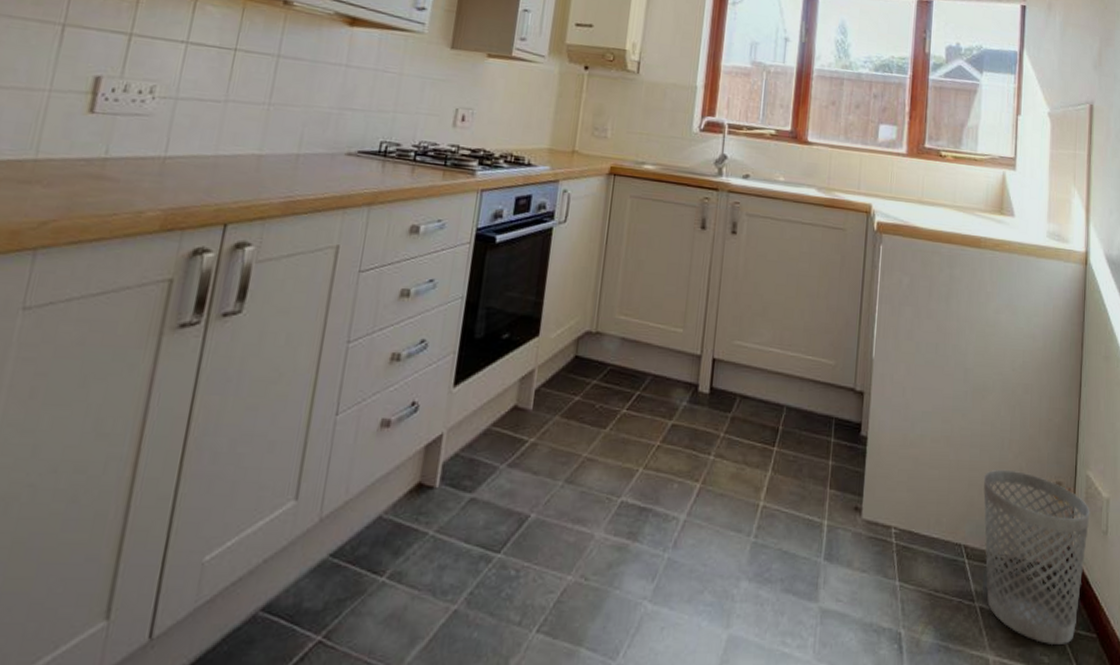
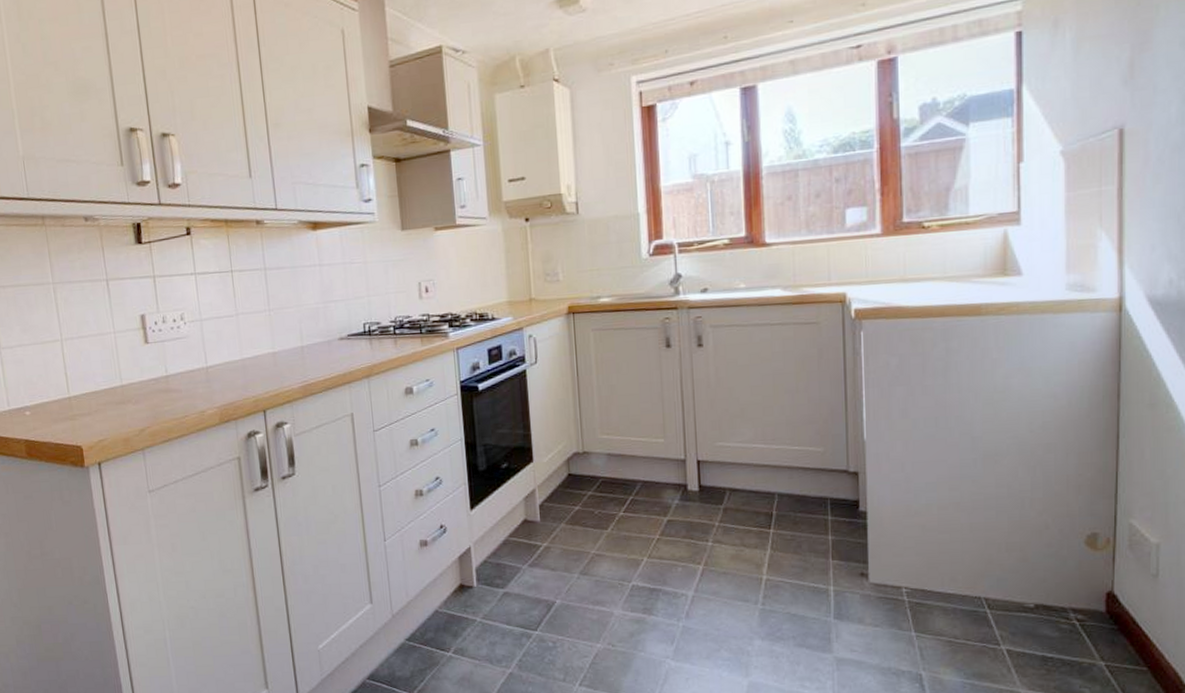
wastebasket: present [983,470,1090,646] -> none [1002,527,1136,679]

